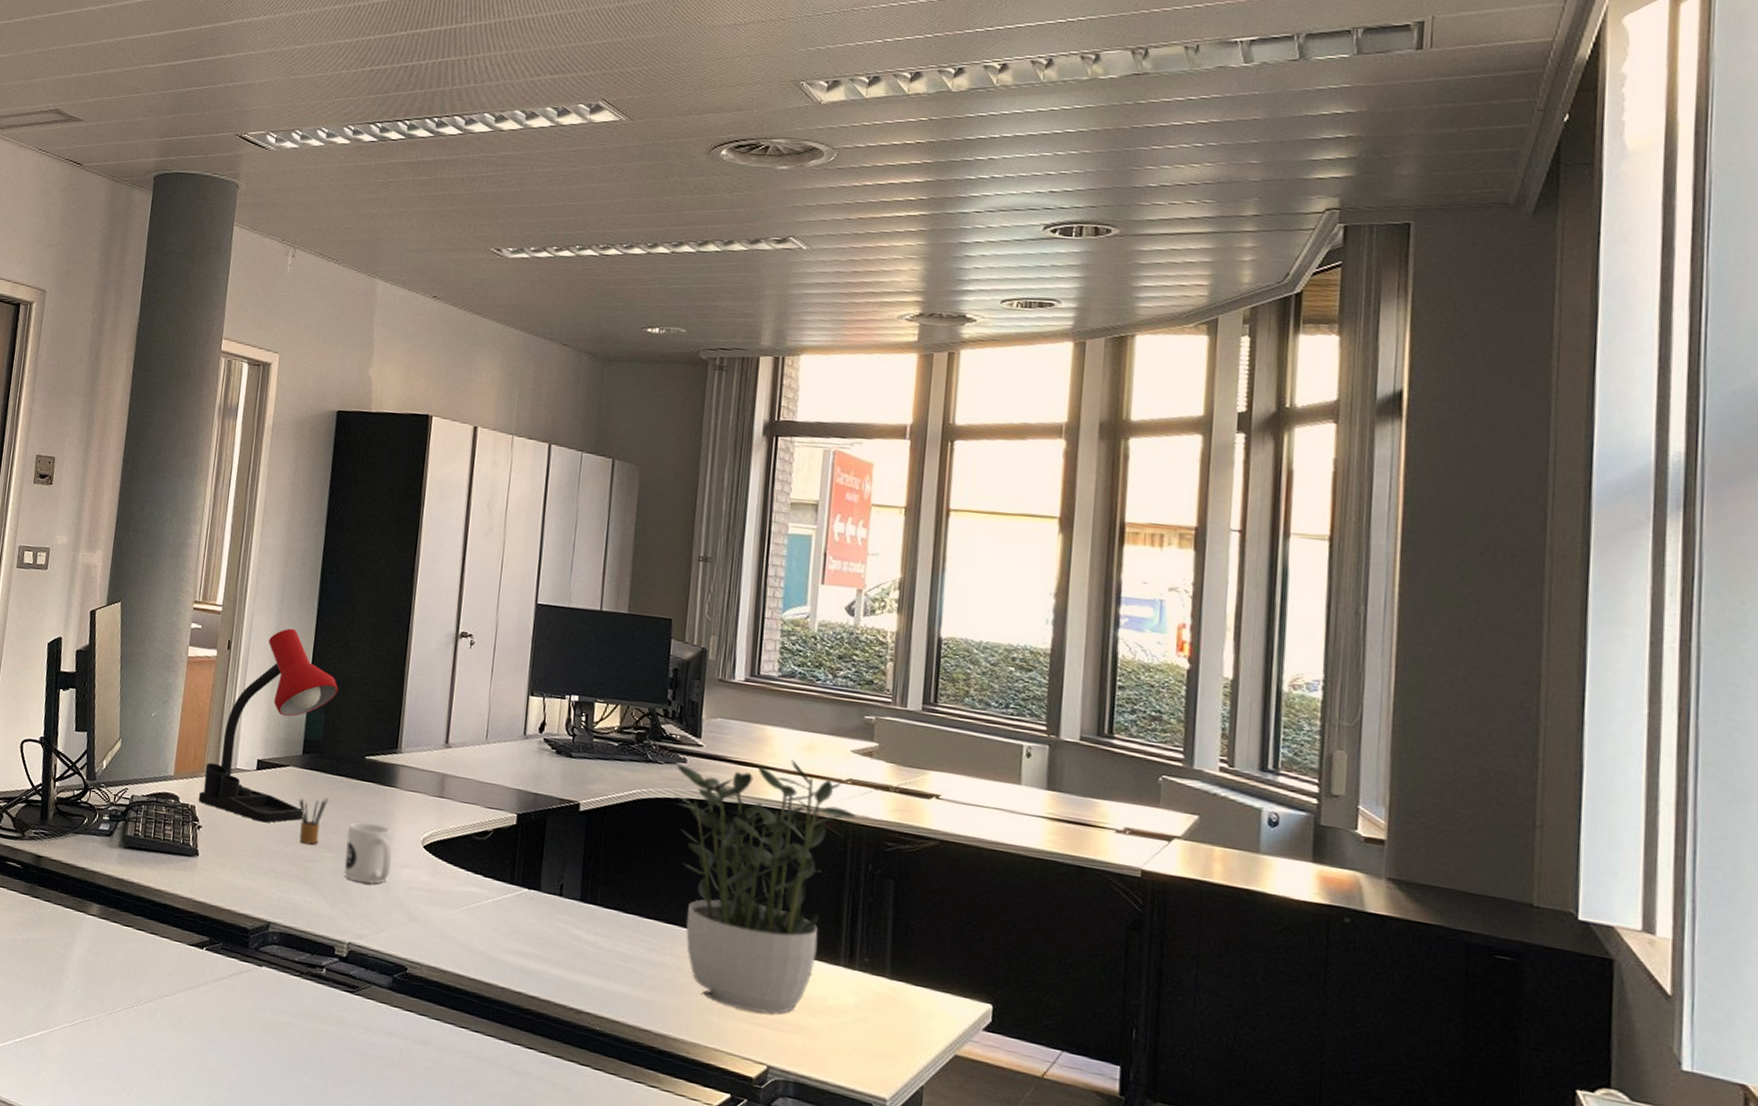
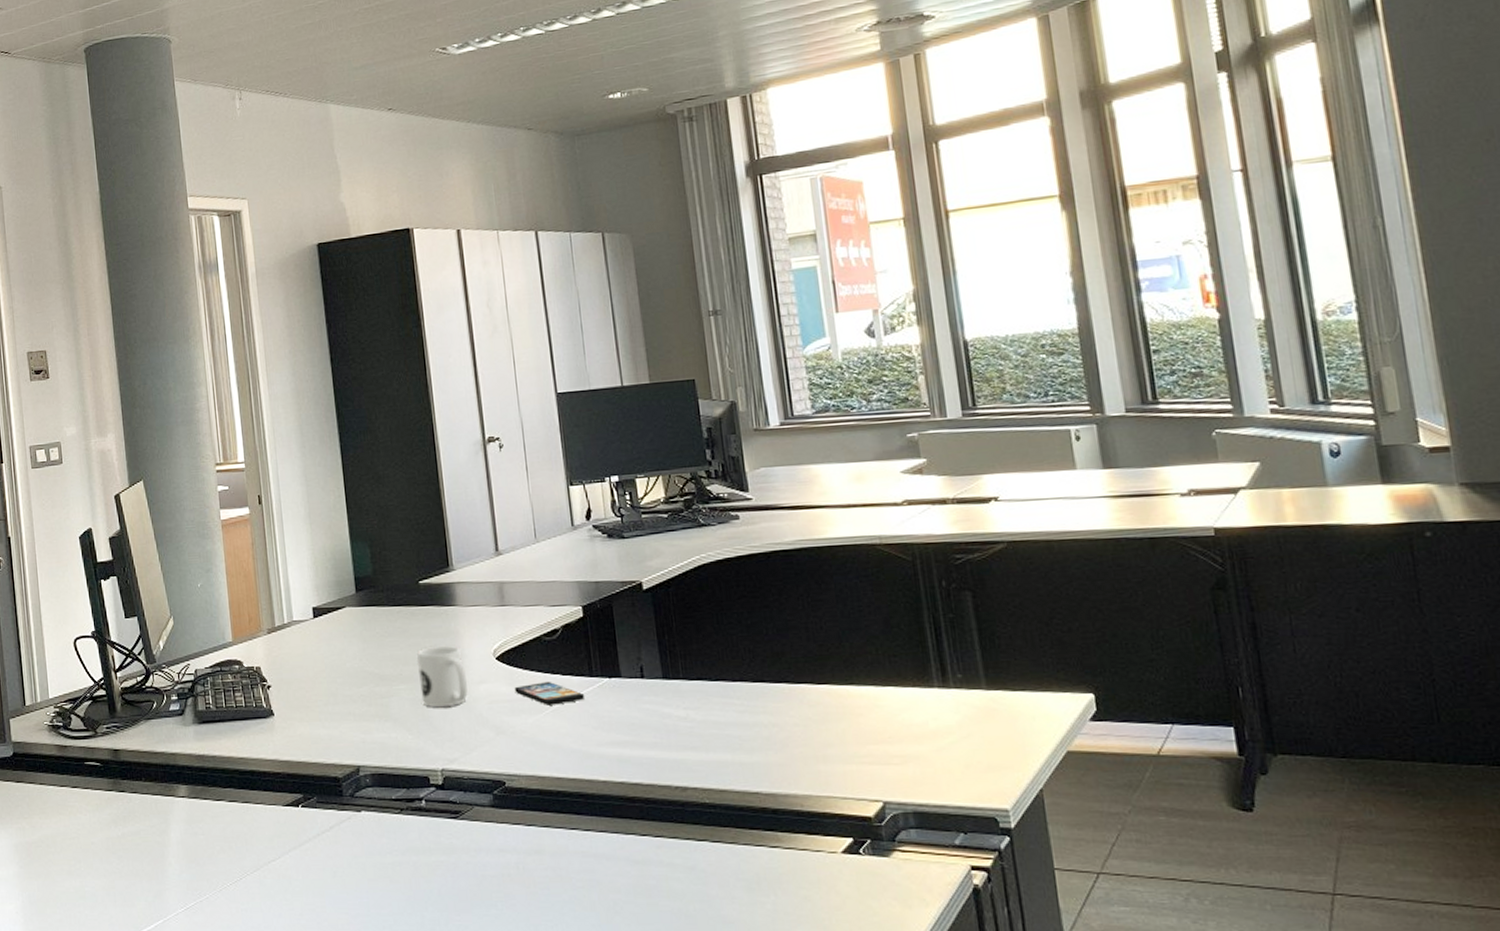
desk lamp: present [198,628,338,823] -> none [261,470,378,669]
pencil box: present [298,797,329,845] -> none [362,631,392,681]
smartphone: none [435,878,501,905] -> present [514,682,584,705]
potted plant: present [673,760,856,1014] -> none [731,493,919,751]

